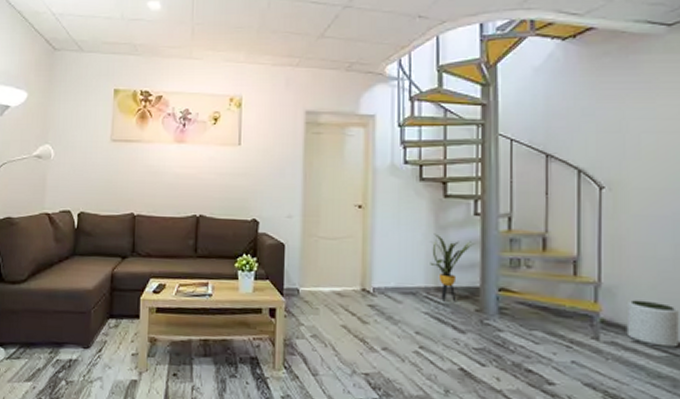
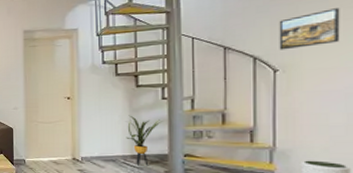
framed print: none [605,119,668,163] -> present [279,8,340,50]

